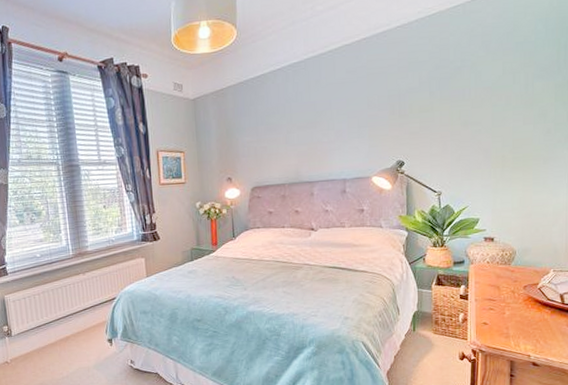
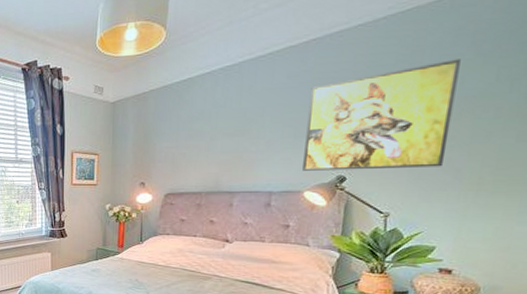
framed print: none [367,56,476,158] -> present [302,59,461,171]

